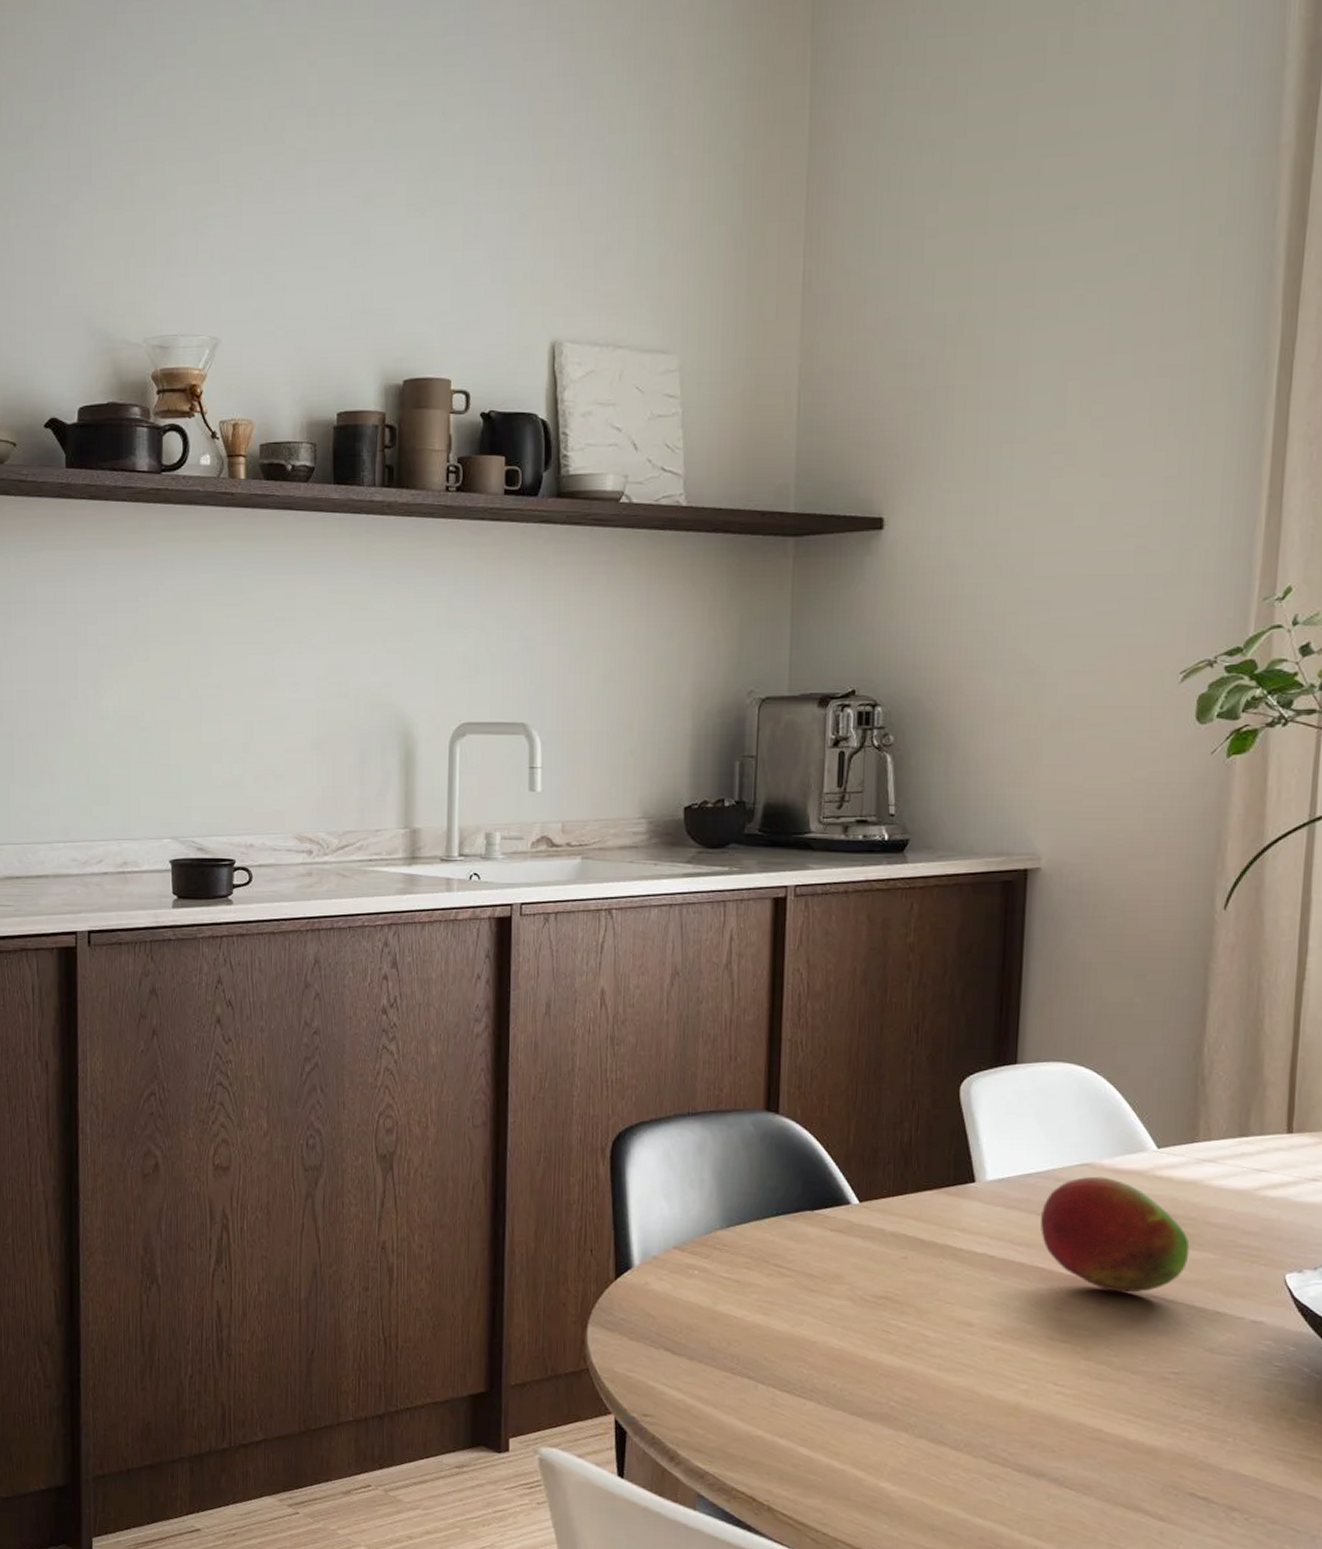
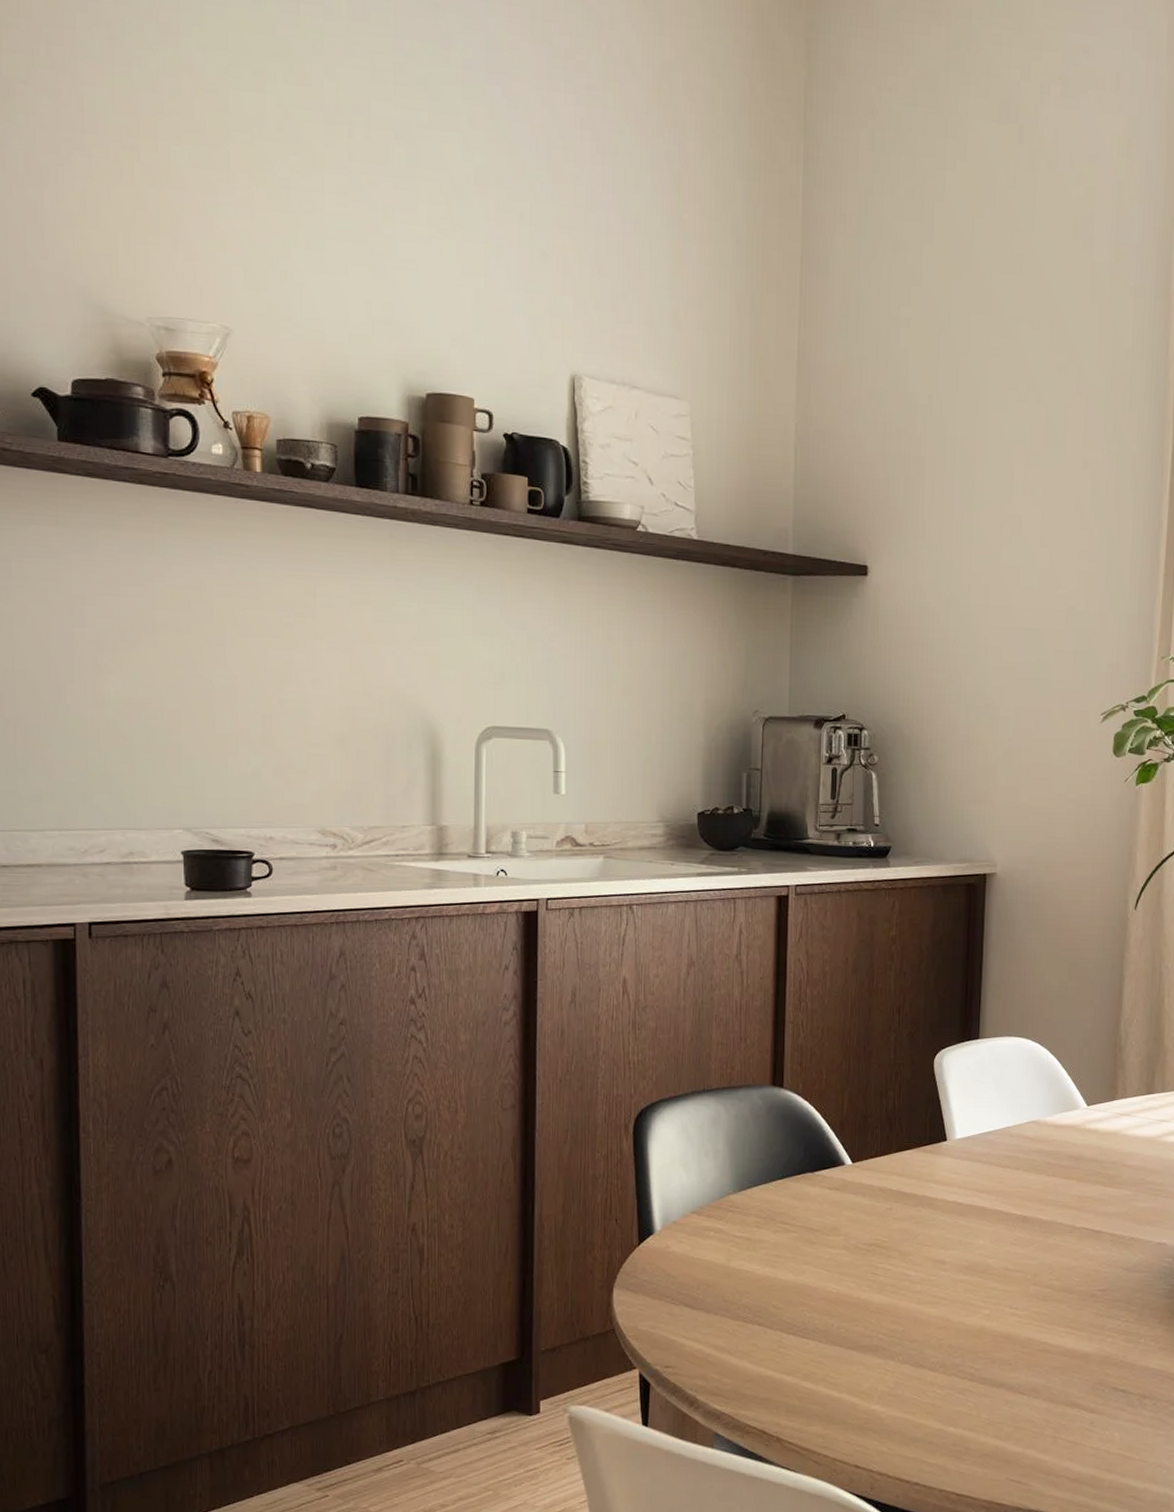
fruit: present [1040,1176,1190,1293] -> none [998,1131,1112,1227]

